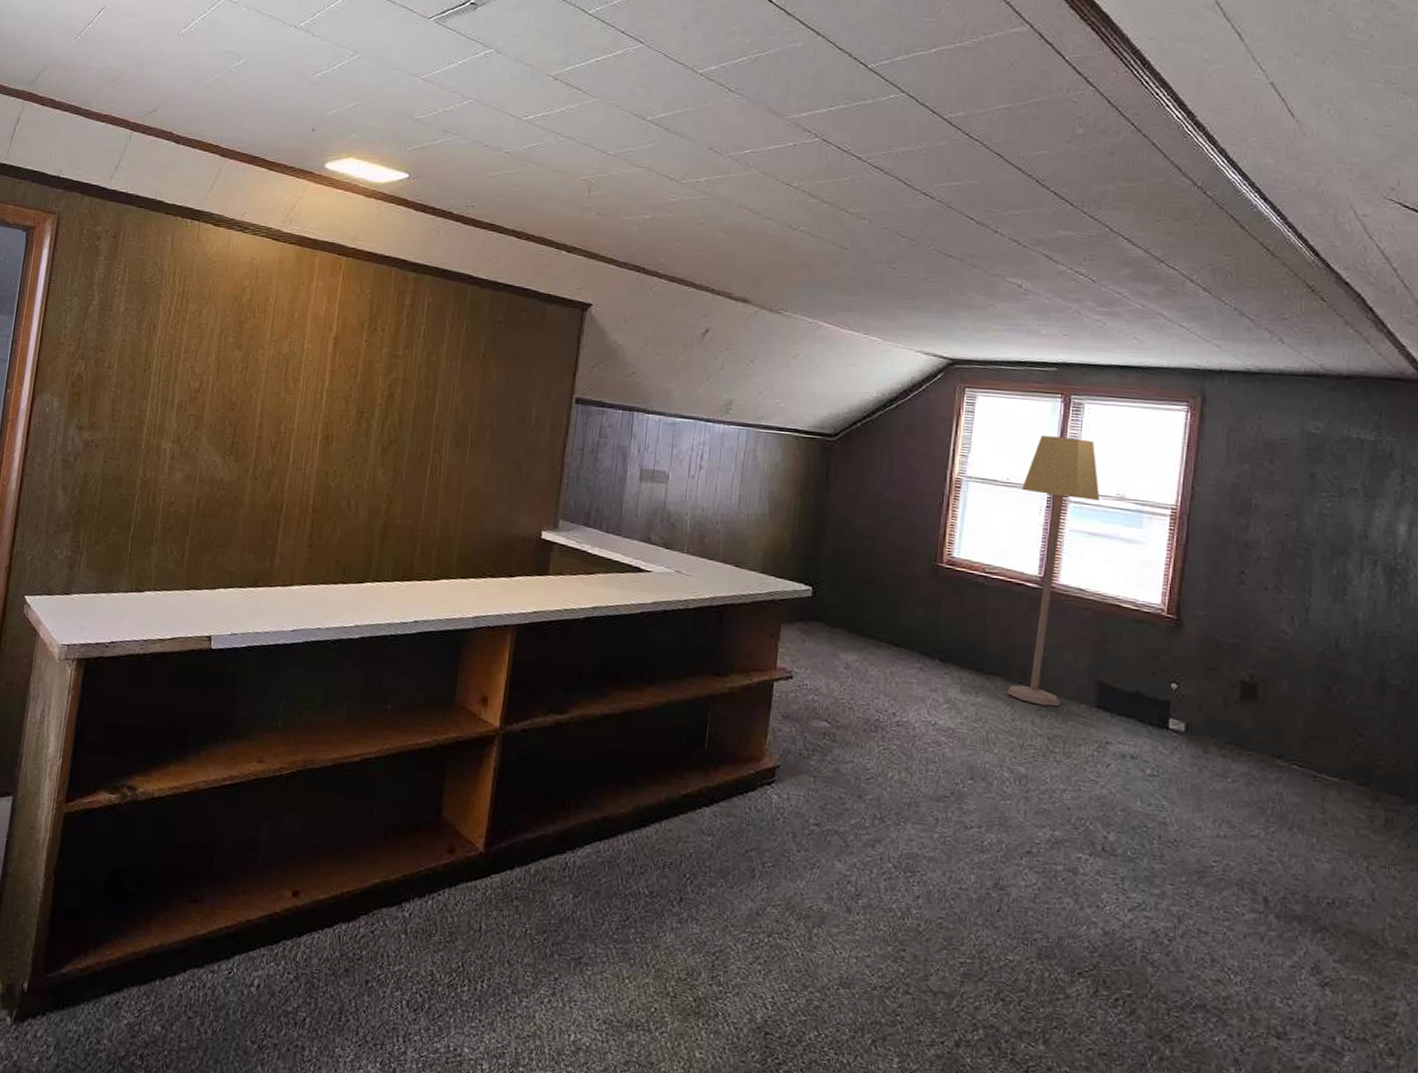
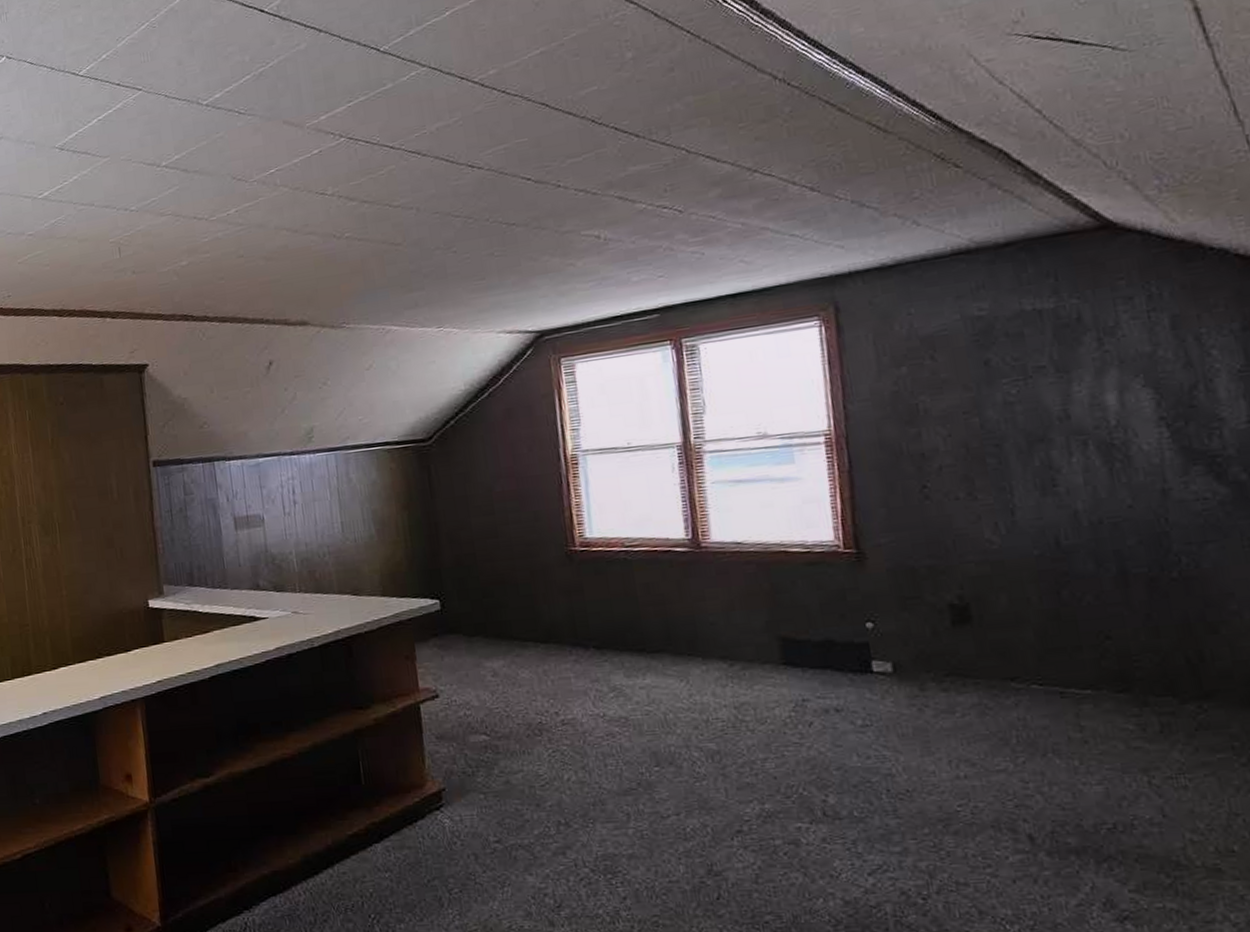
lamp: present [1007,435,1100,707] -> none [646,382,740,675]

